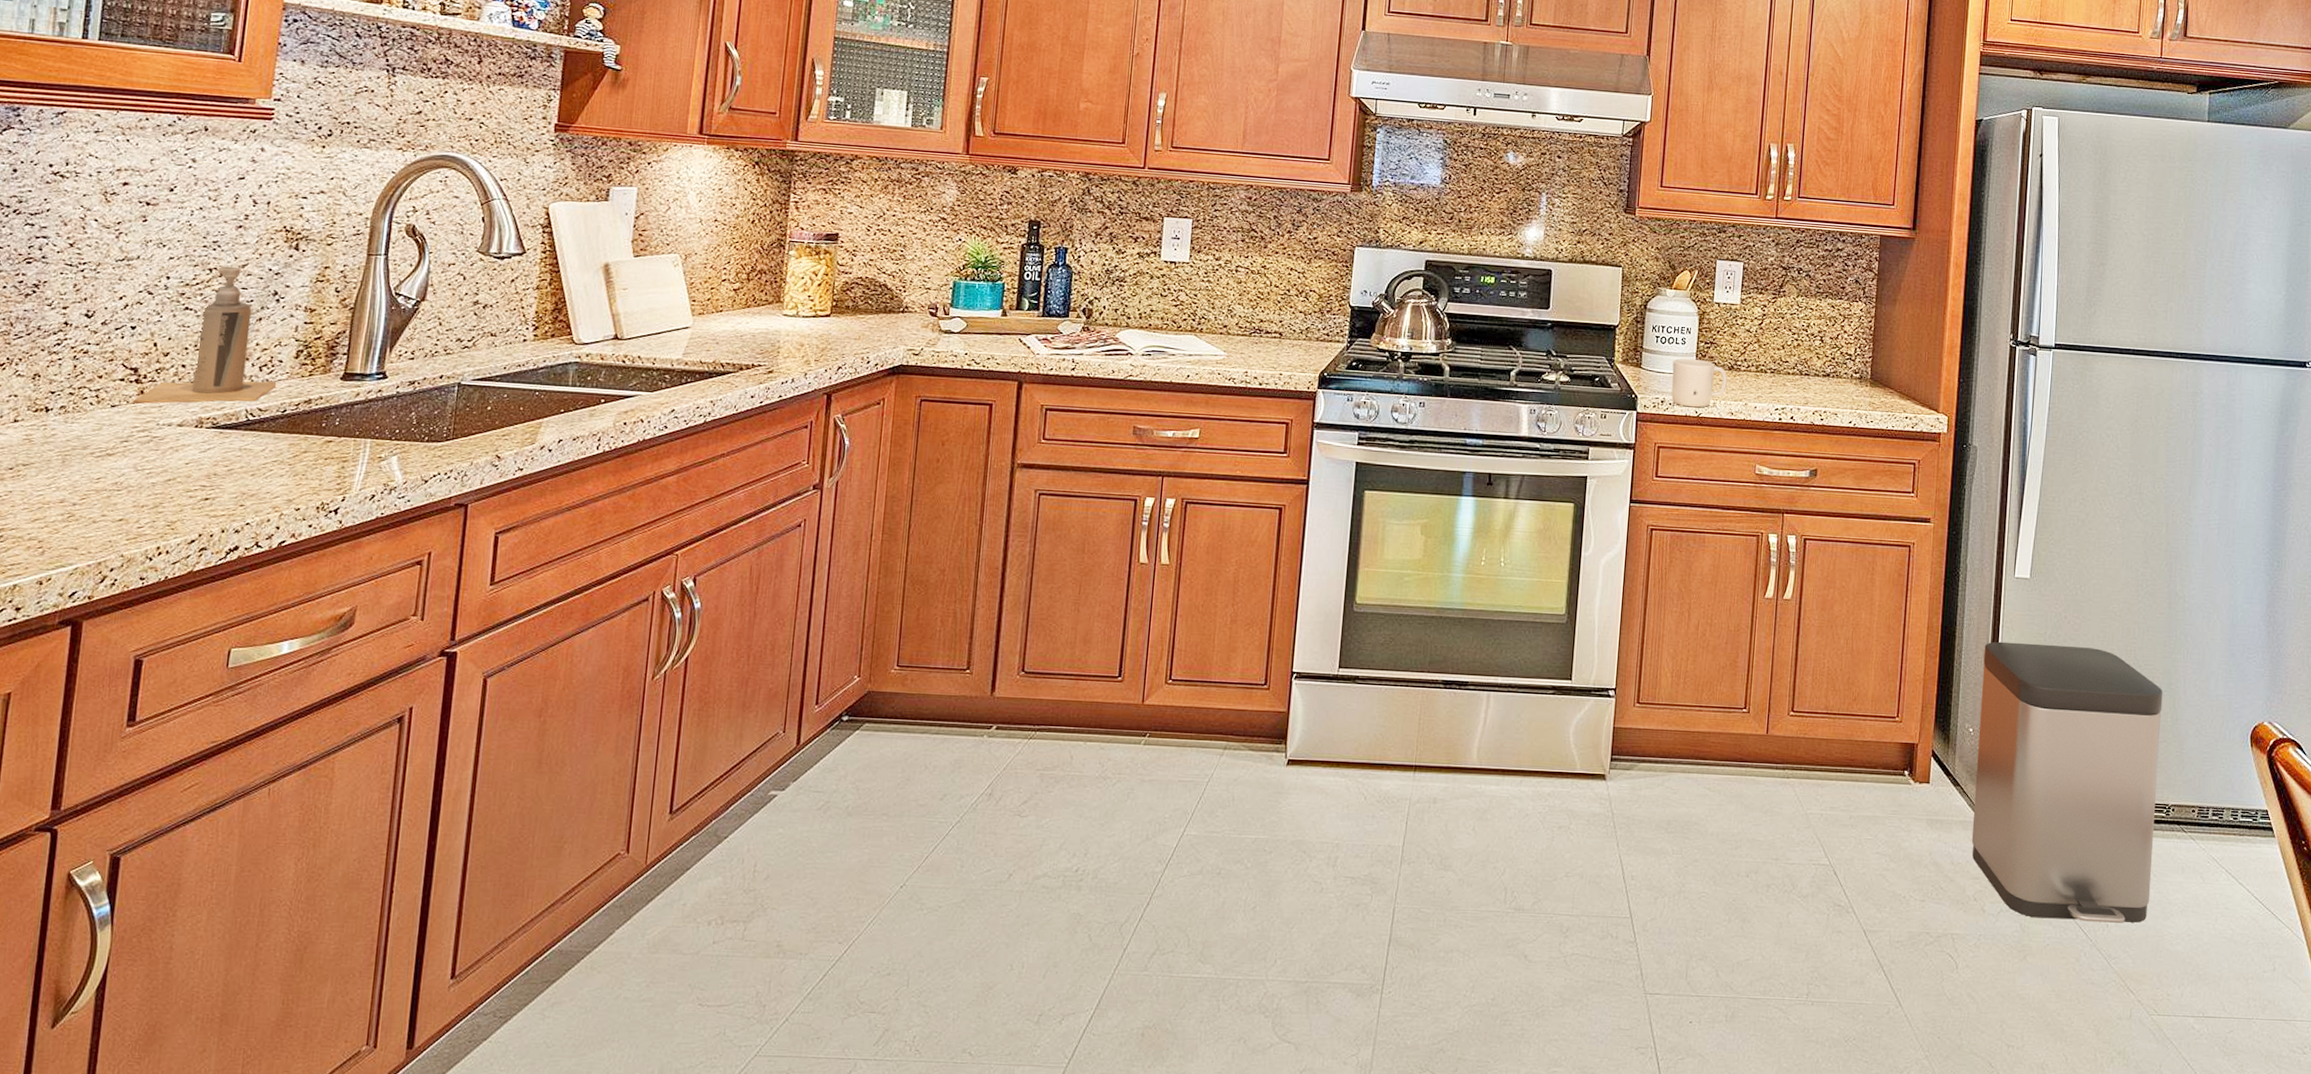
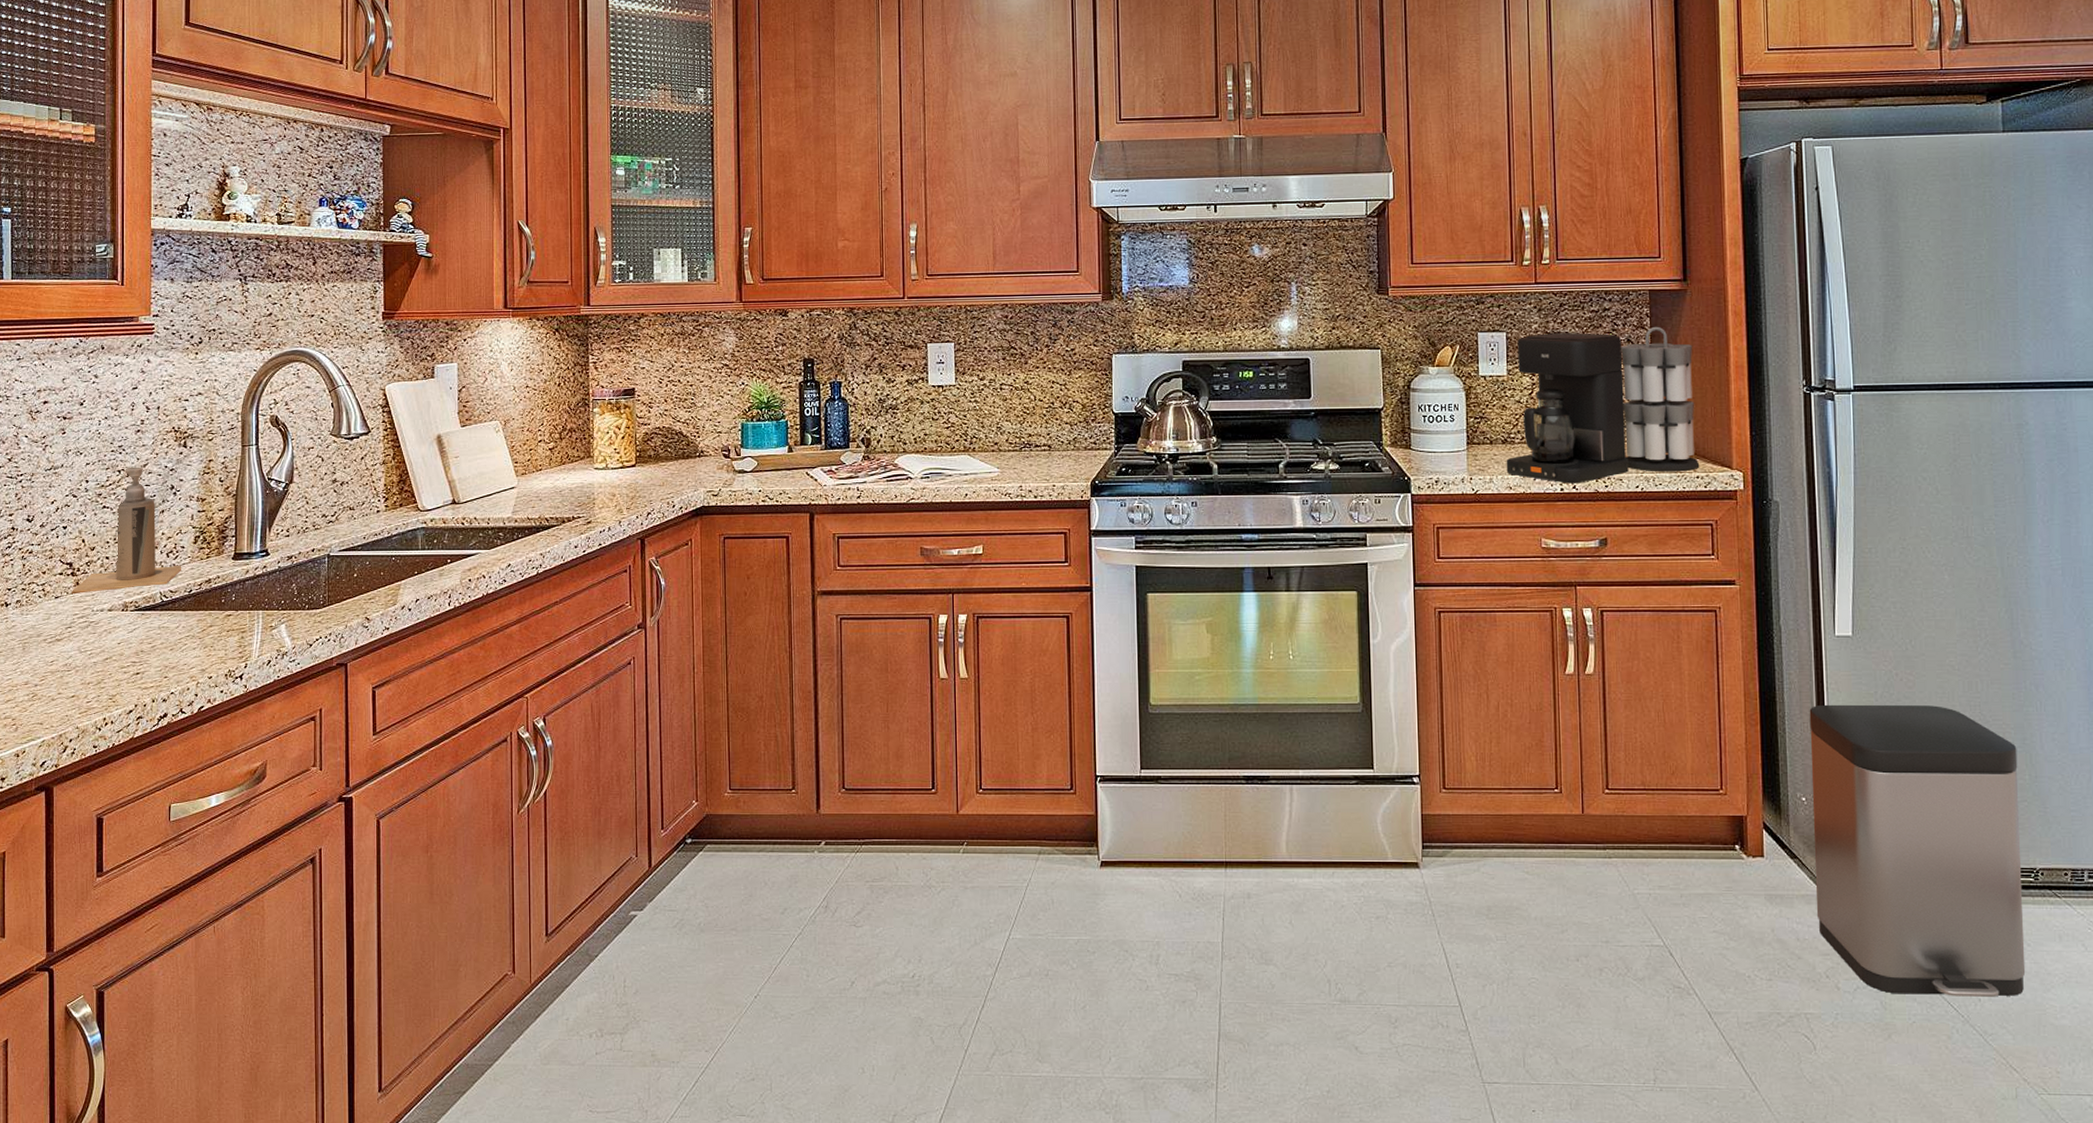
mug: present [1671,358,1728,408] -> none [1443,435,1502,485]
coffee maker: none [1729,267,1851,415] -> present [1506,332,1629,484]
spice rack: none [1843,270,1915,412] -> present [1621,326,1700,472]

